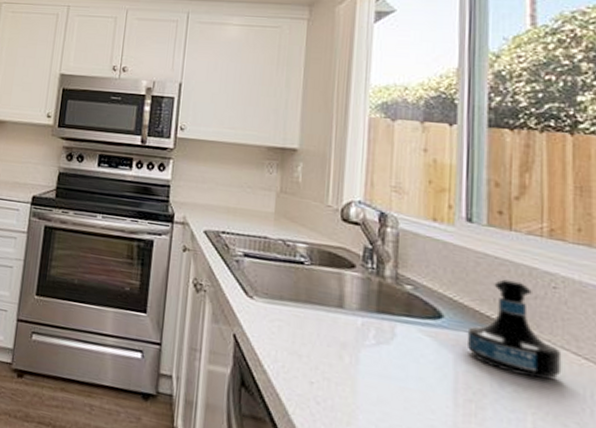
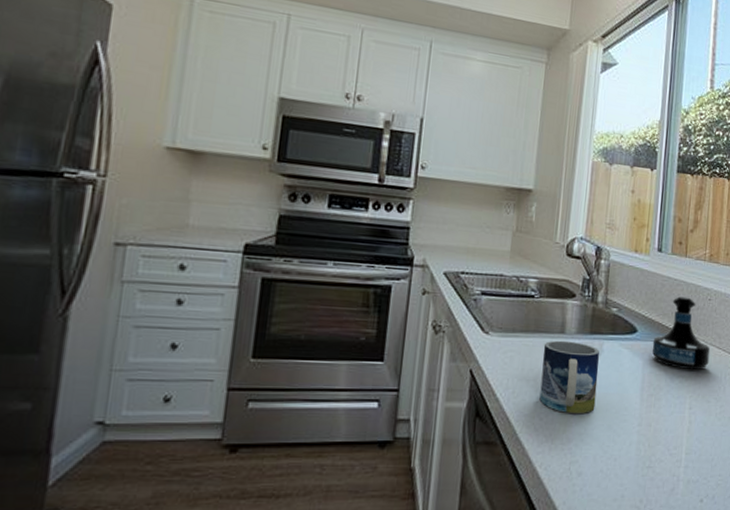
mug: none [315,314,391,407] -> present [539,340,599,413]

